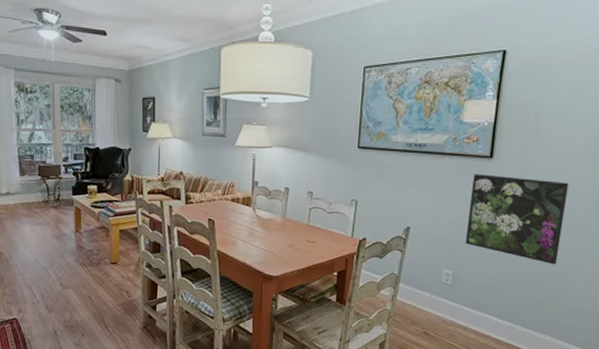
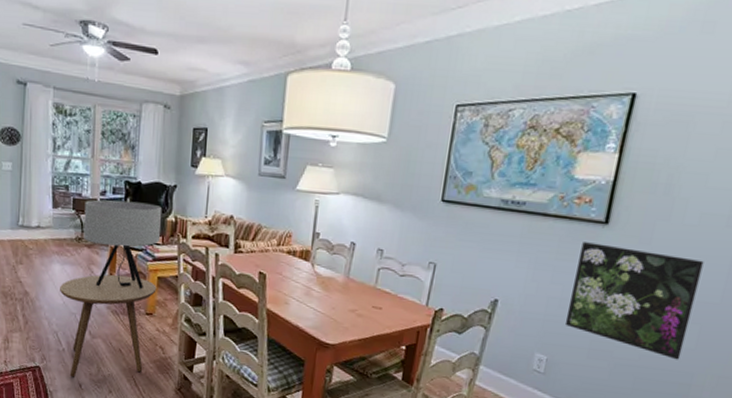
side table: none [31,230,119,325] -> present [60,274,157,378]
table lamp: none [49,165,120,243] -> present [84,199,163,290]

